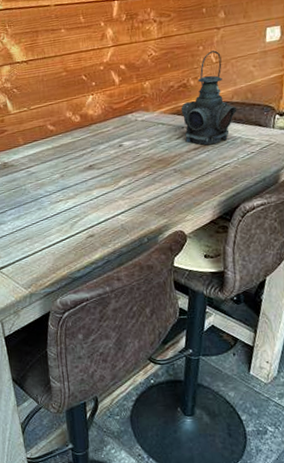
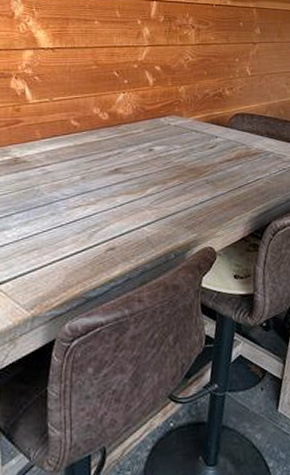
lantern: present [181,50,237,146] -> none [215,64,270,158]

